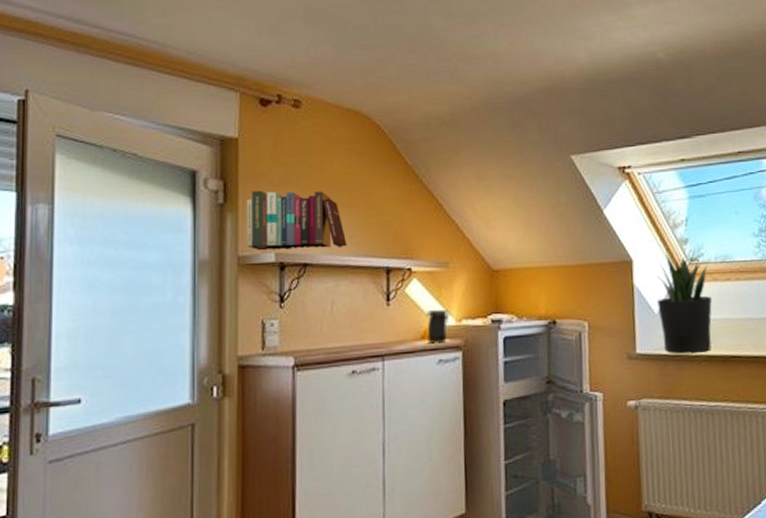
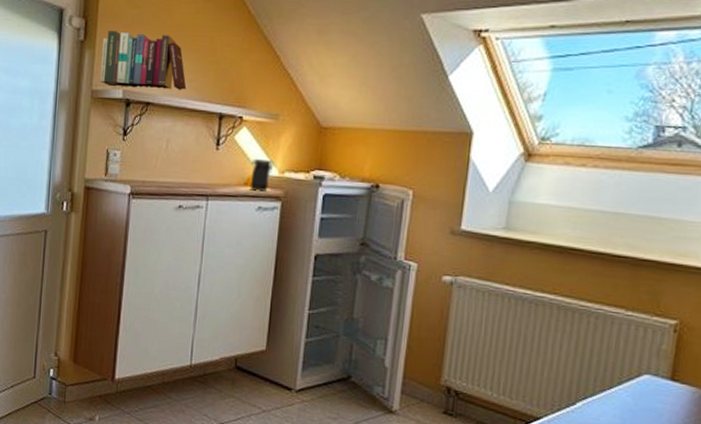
planter: present [657,251,713,355] -> none [493,127,561,240]

